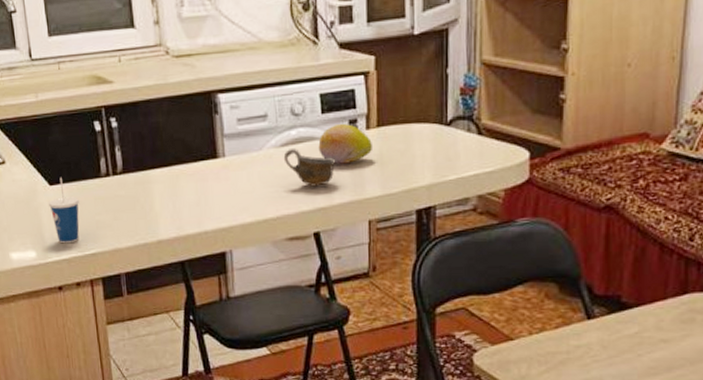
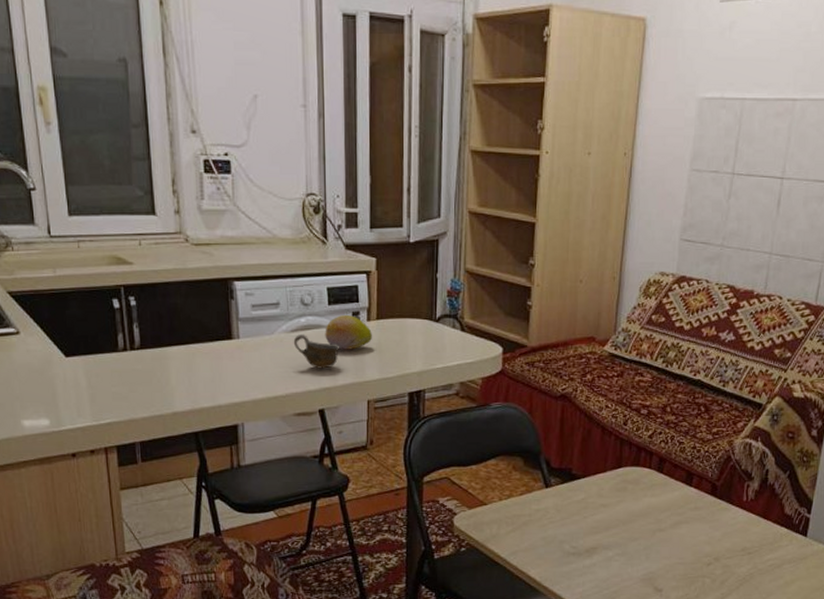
cup: present [49,177,80,244] -> none [64,349,95,413]

